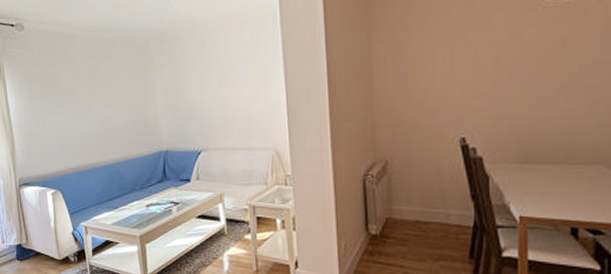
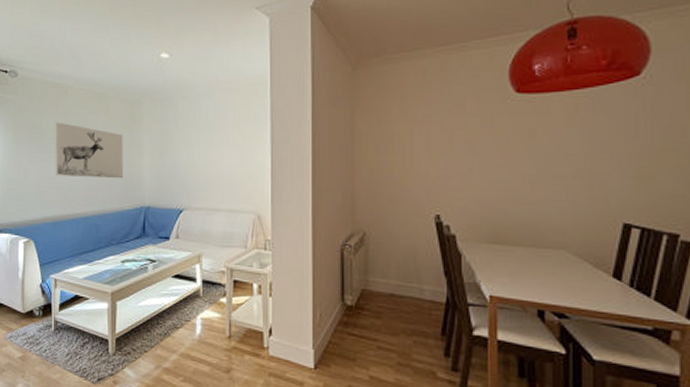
wall art: none [66,72,140,127] -> present [54,122,124,179]

